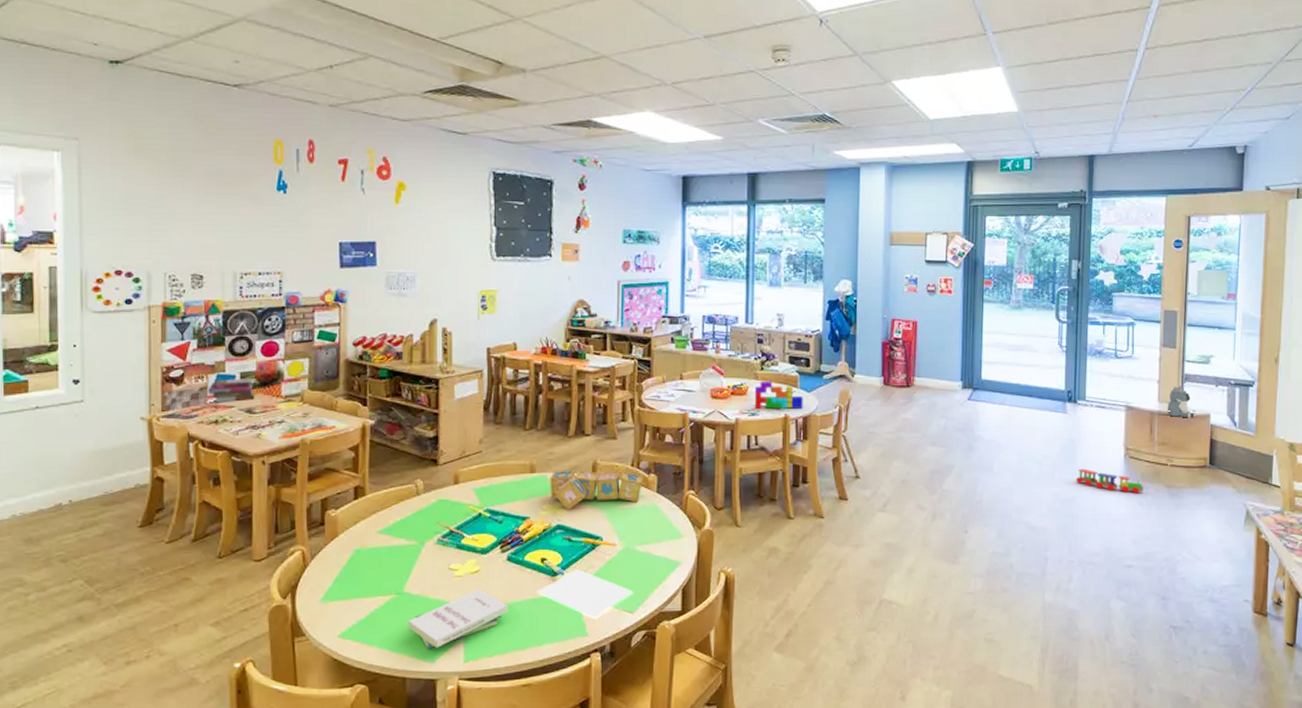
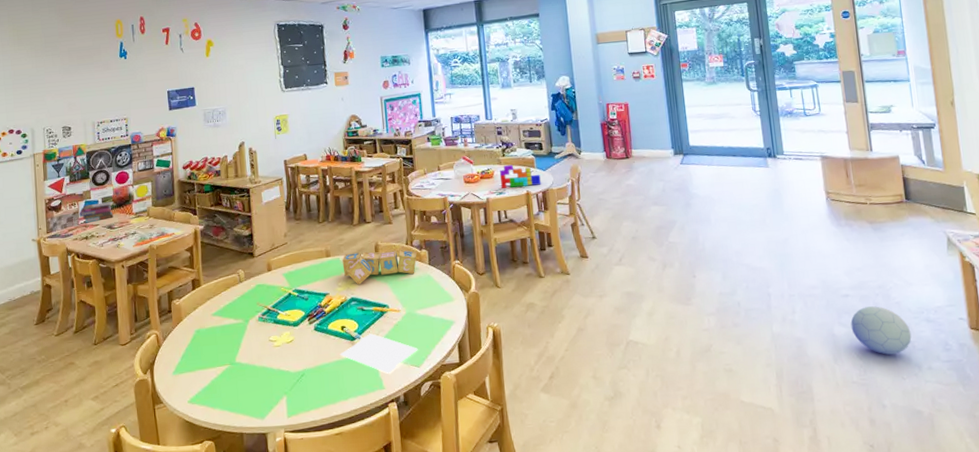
books: present [408,589,508,649] -> none [241,355,319,408]
toy train: present [1076,468,1144,494] -> none [786,213,849,231]
ball: none [1129,580,1192,634] -> present [850,306,912,355]
stuffed animal: present [1167,386,1197,418] -> none [858,134,886,162]

